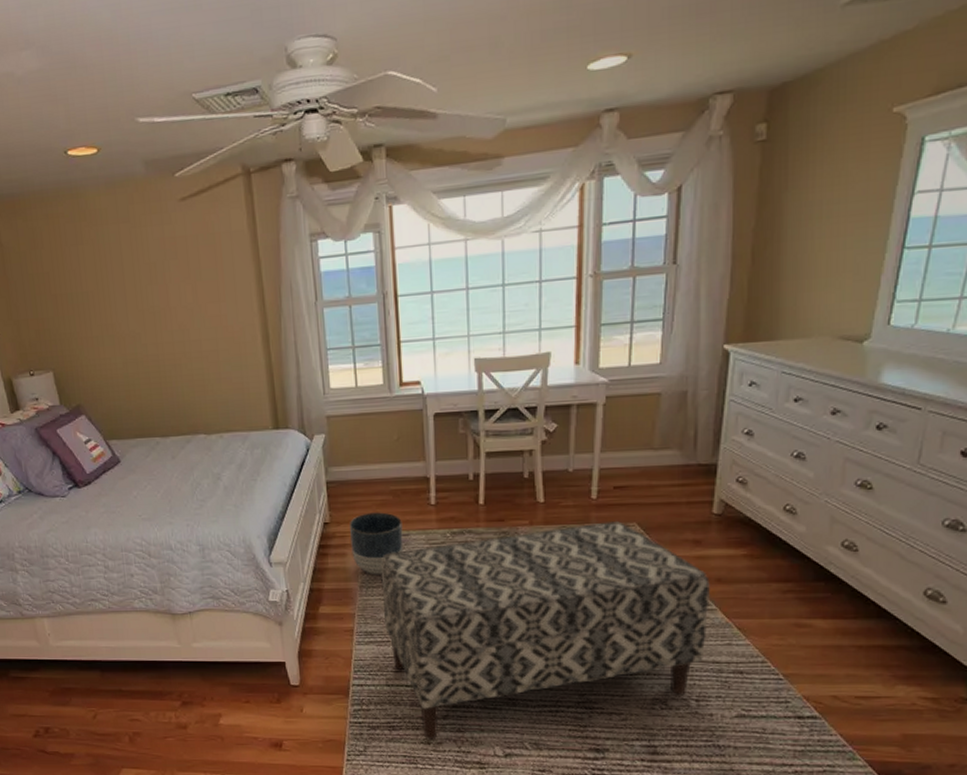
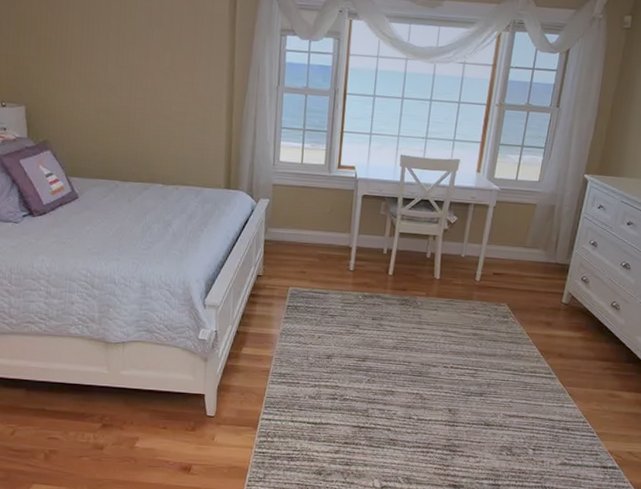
planter: present [350,512,404,575] -> none [277,271,324,325]
bench: present [380,521,710,740] -> none [297,300,554,471]

